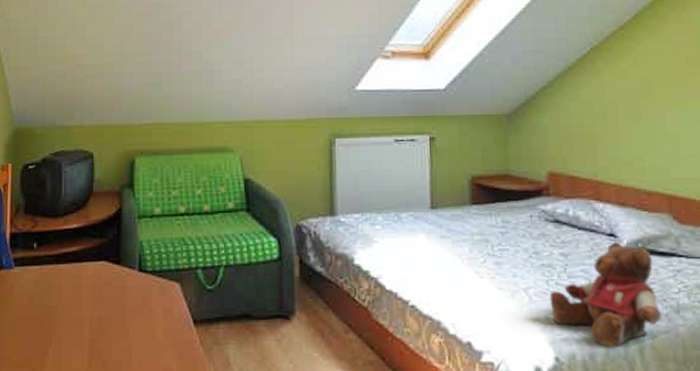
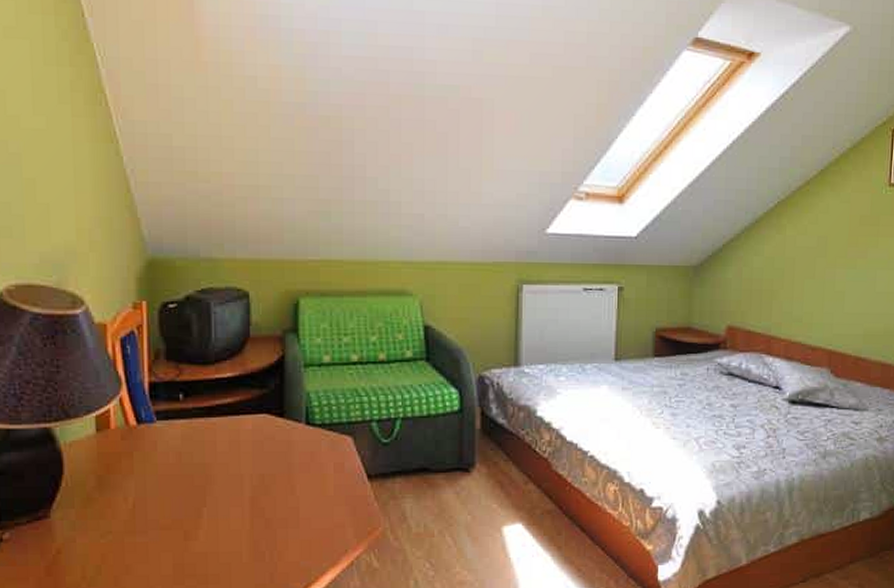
teddy bear: present [549,241,662,347] -> none [717,393,811,490]

